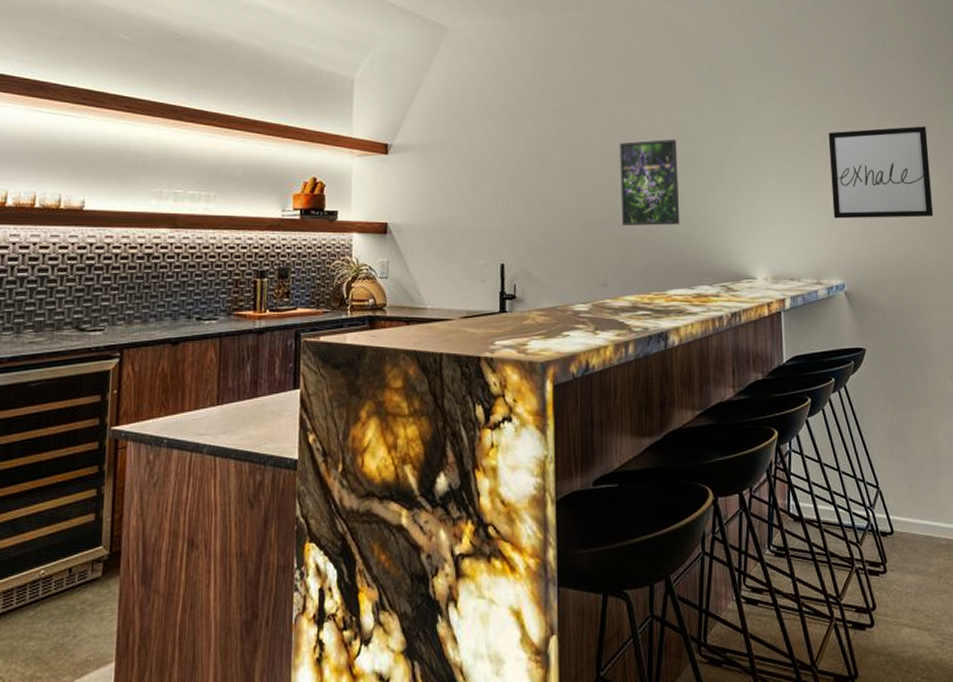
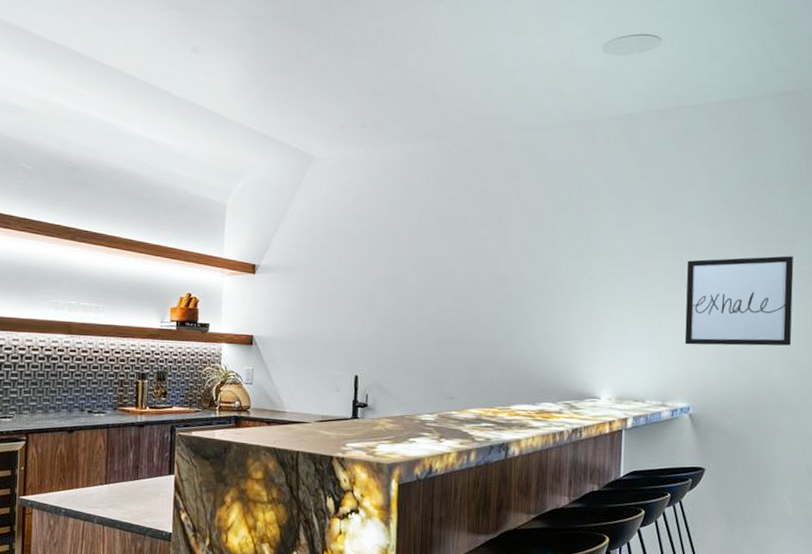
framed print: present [620,139,680,226] -> none [471,264,531,346]

